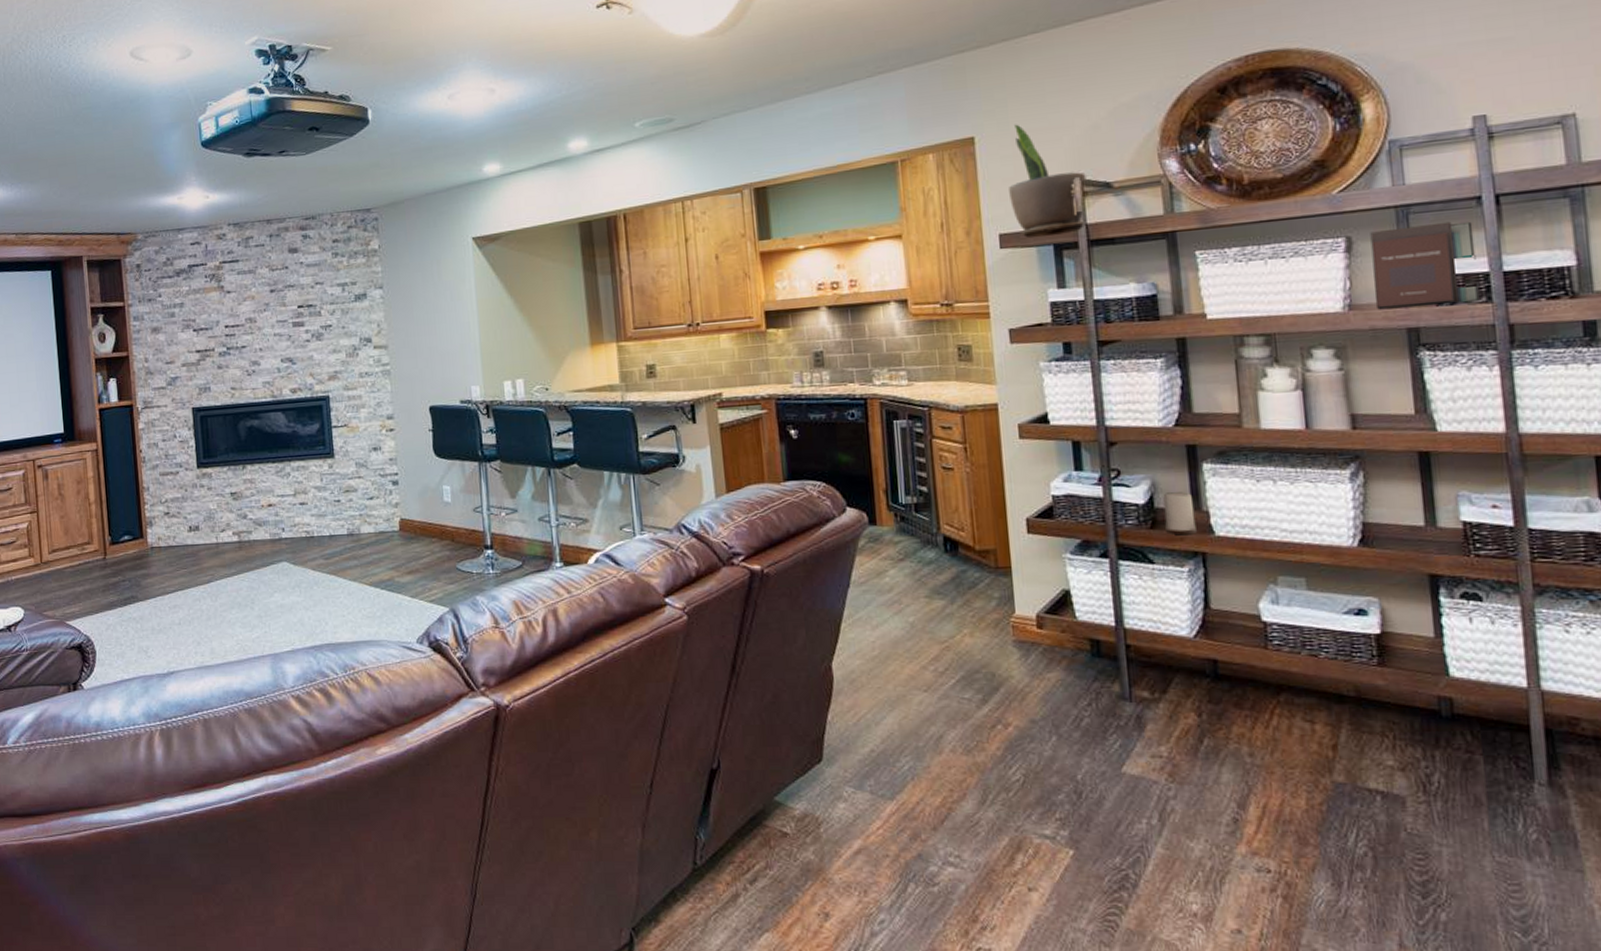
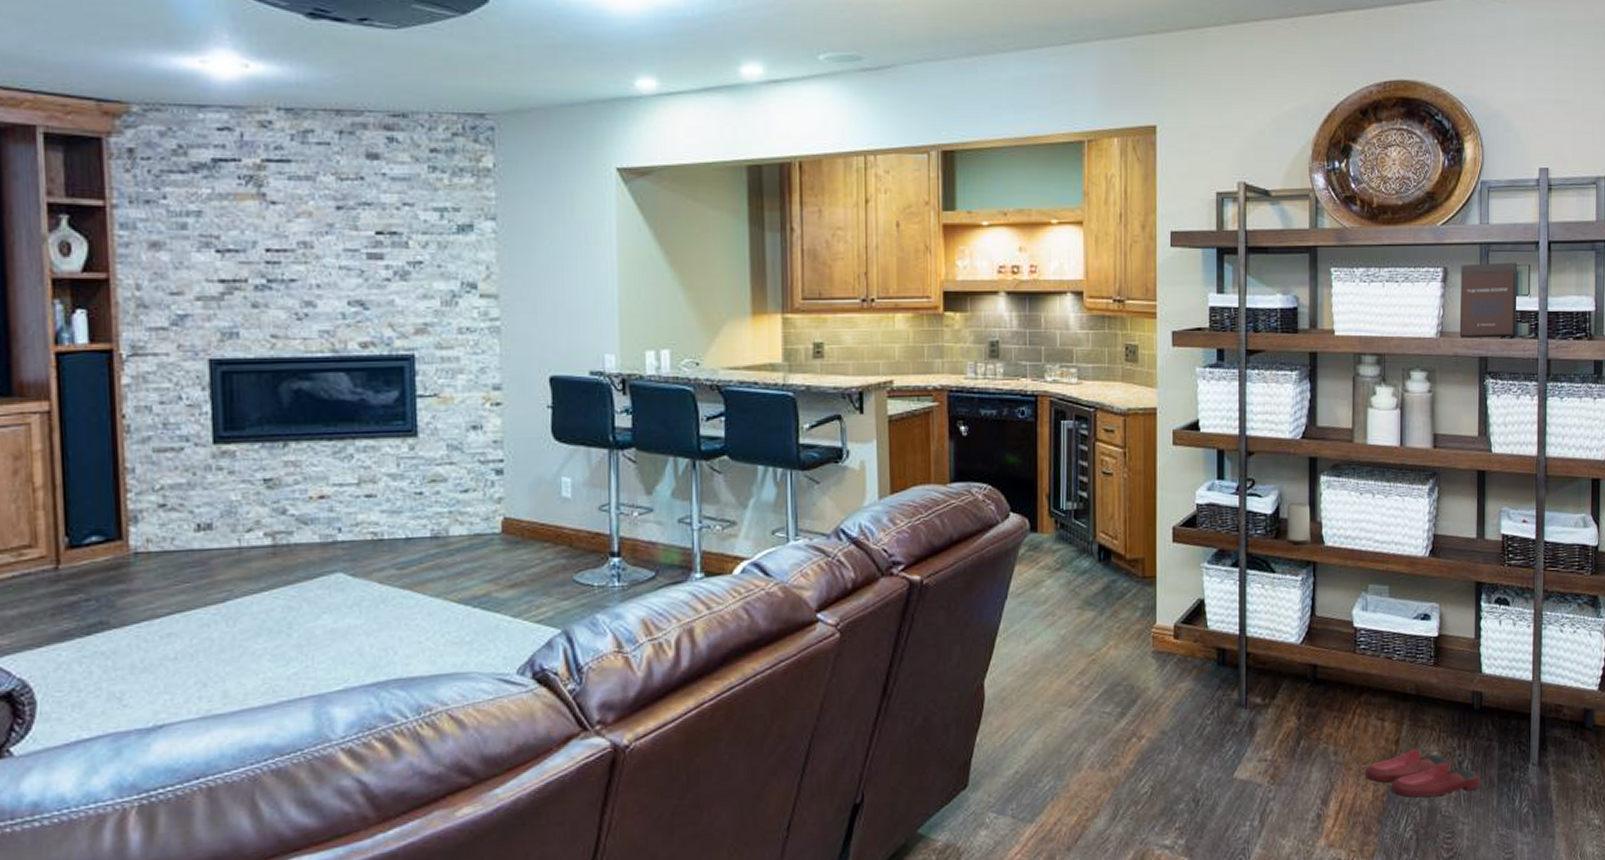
potted plant: present [1009,124,1087,239] -> none [1183,118,1249,239]
slippers: none [1293,756,1460,812] -> present [1365,749,1480,798]

